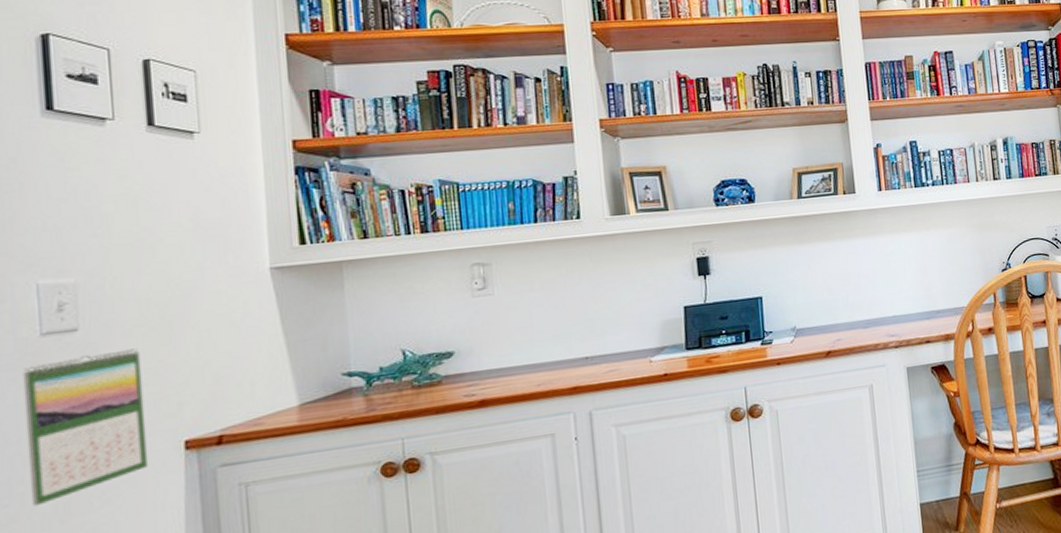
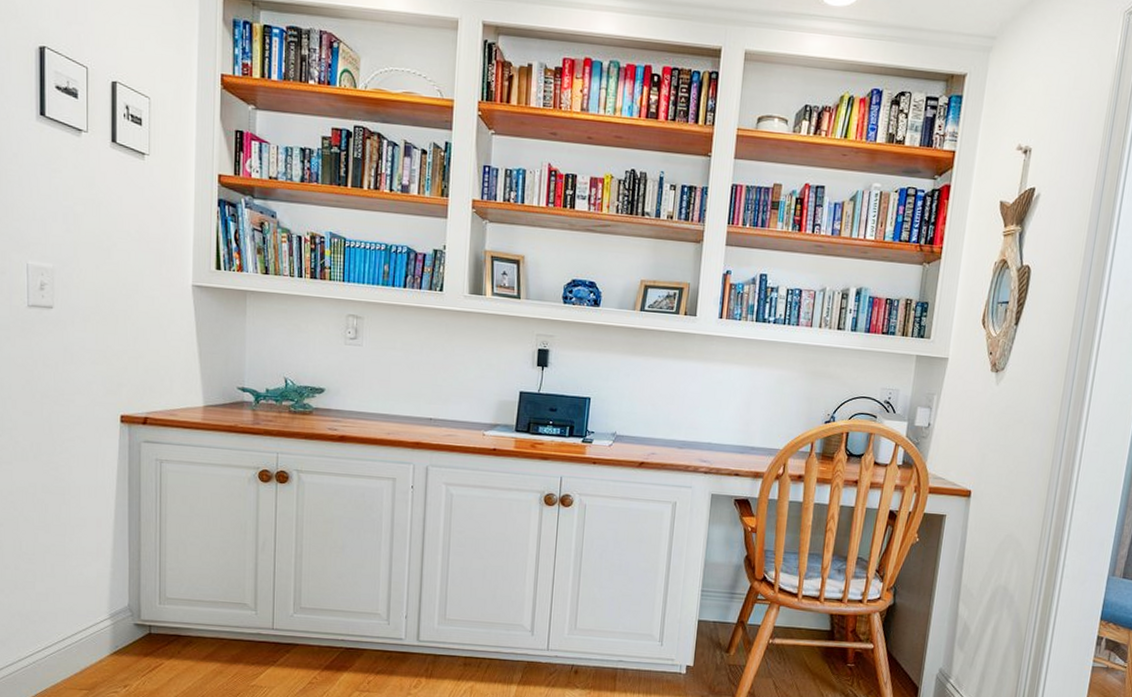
calendar: present [22,348,149,507] -> none [14,329,95,441]

